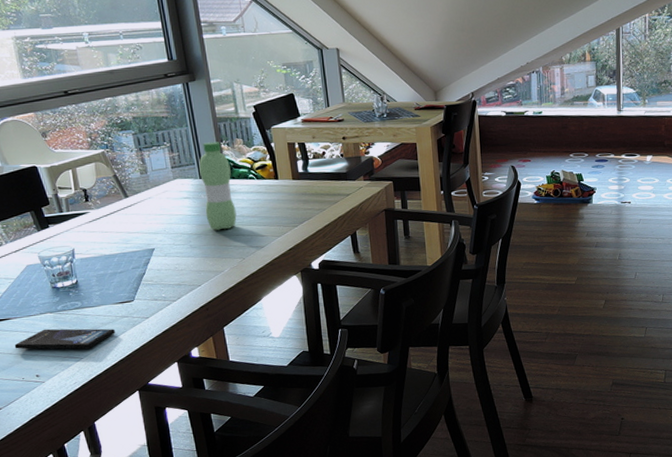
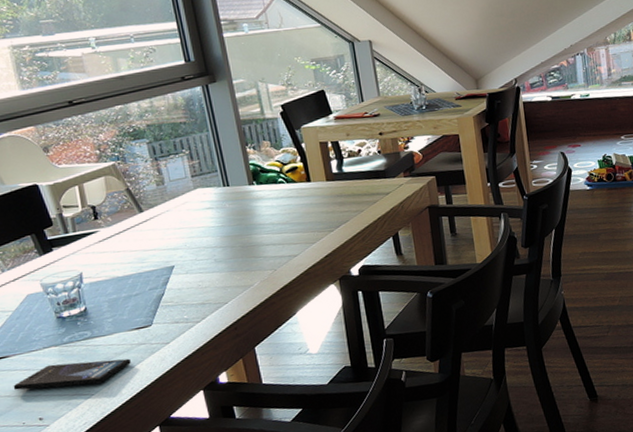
water bottle: present [199,142,237,230] -> none [222,145,266,241]

